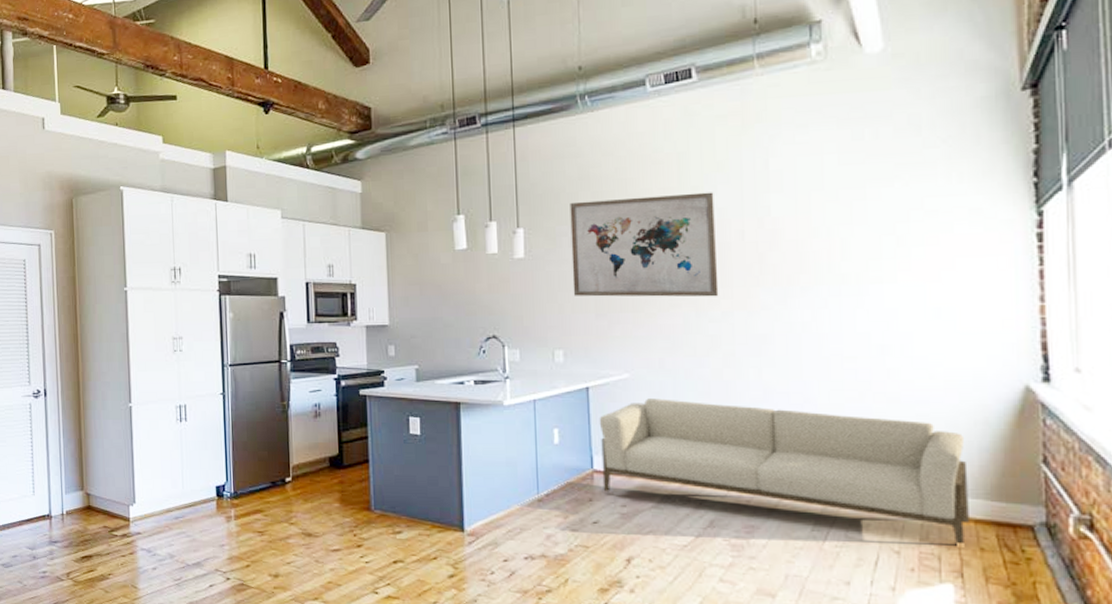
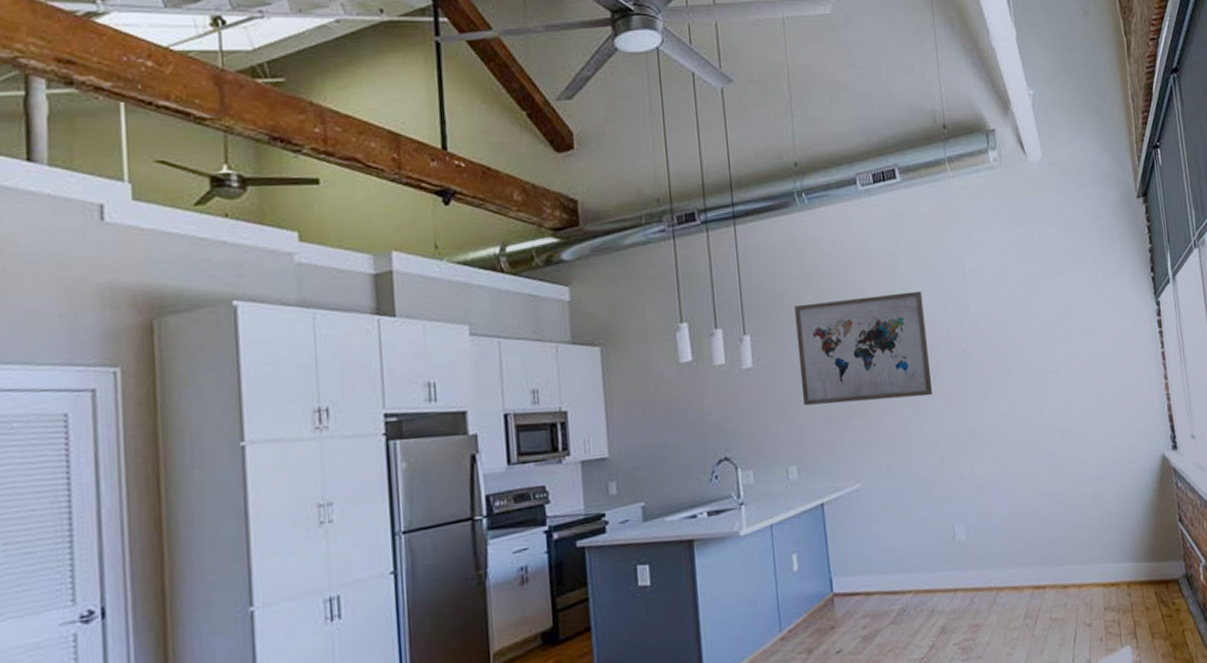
sofa: present [599,398,969,546] -> none [835,497,1136,616]

